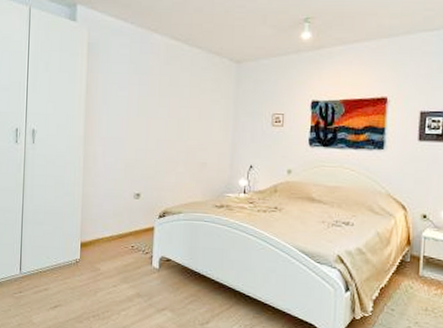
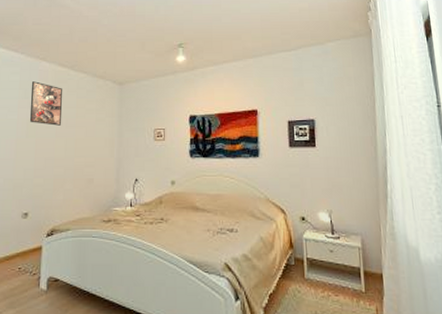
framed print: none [140,55,176,105] -> present [29,81,63,126]

